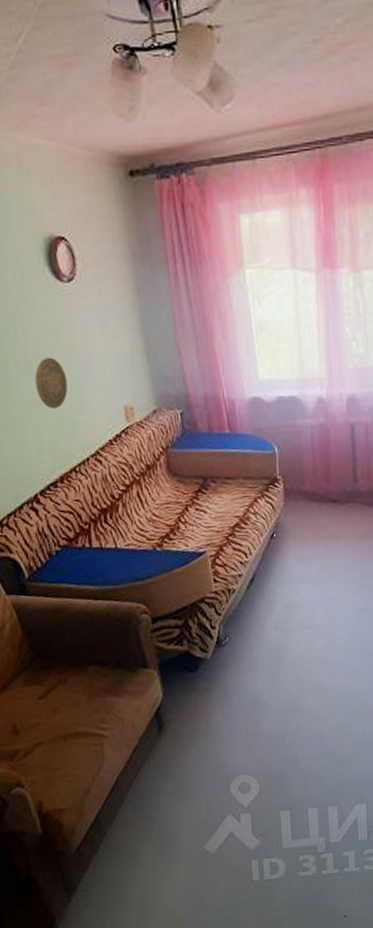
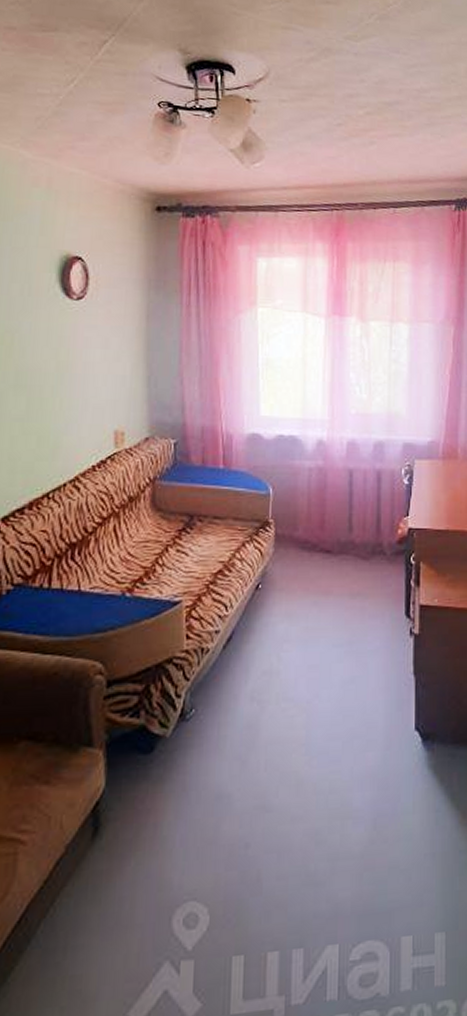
decorative plate: present [34,357,68,408] -> none [21,372,58,426]

